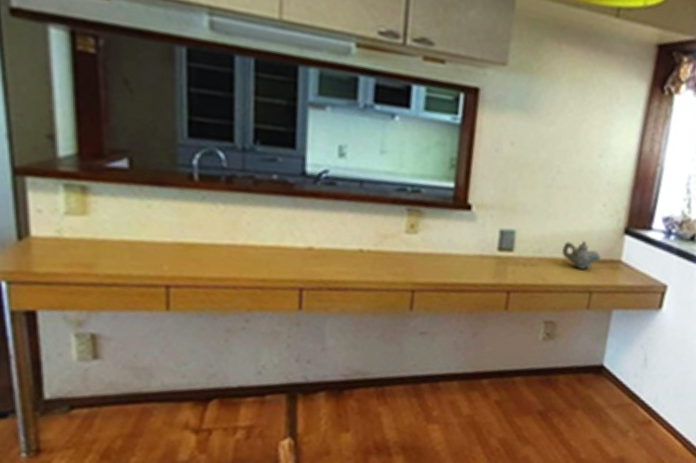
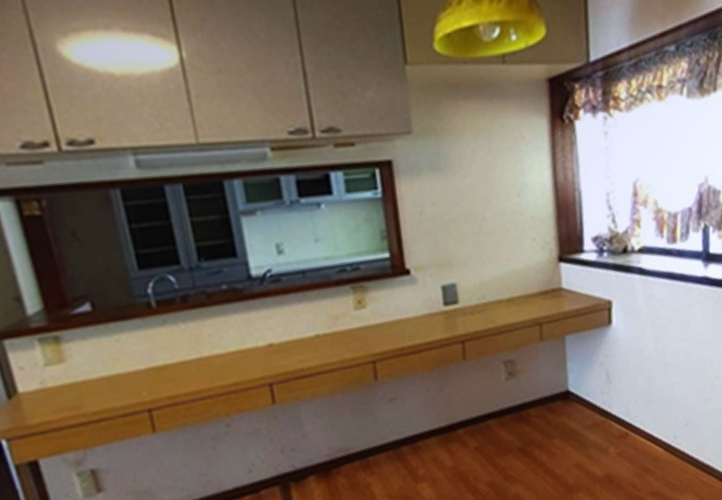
teapot: present [562,240,601,270] -> none [504,277,542,305]

